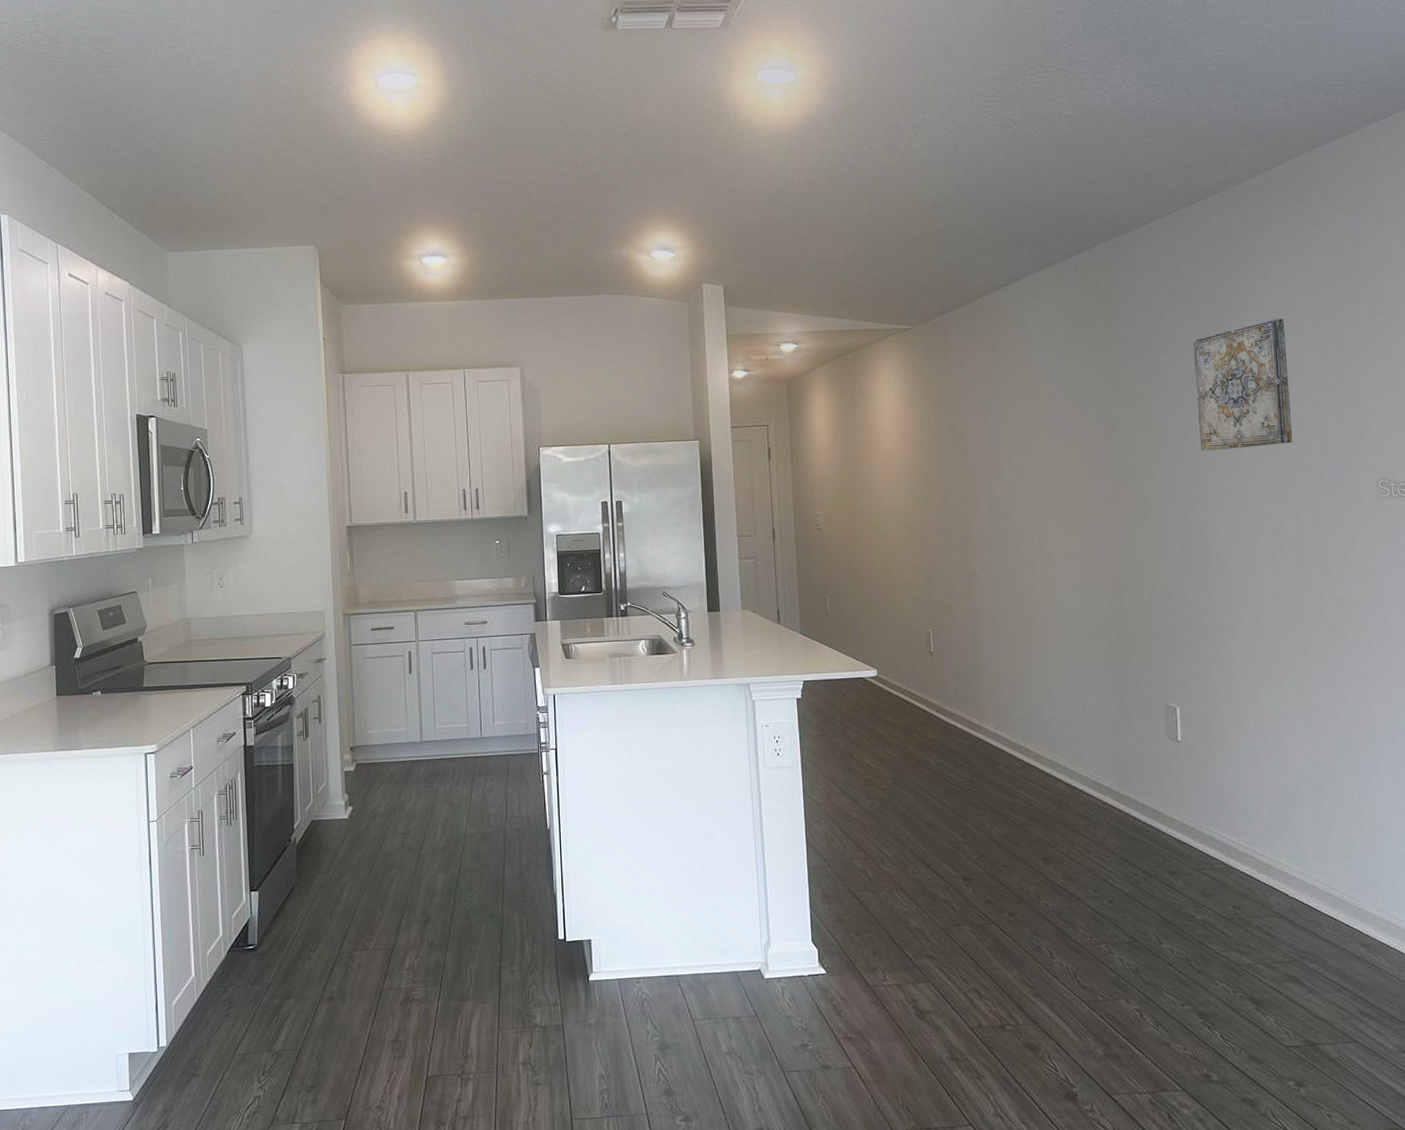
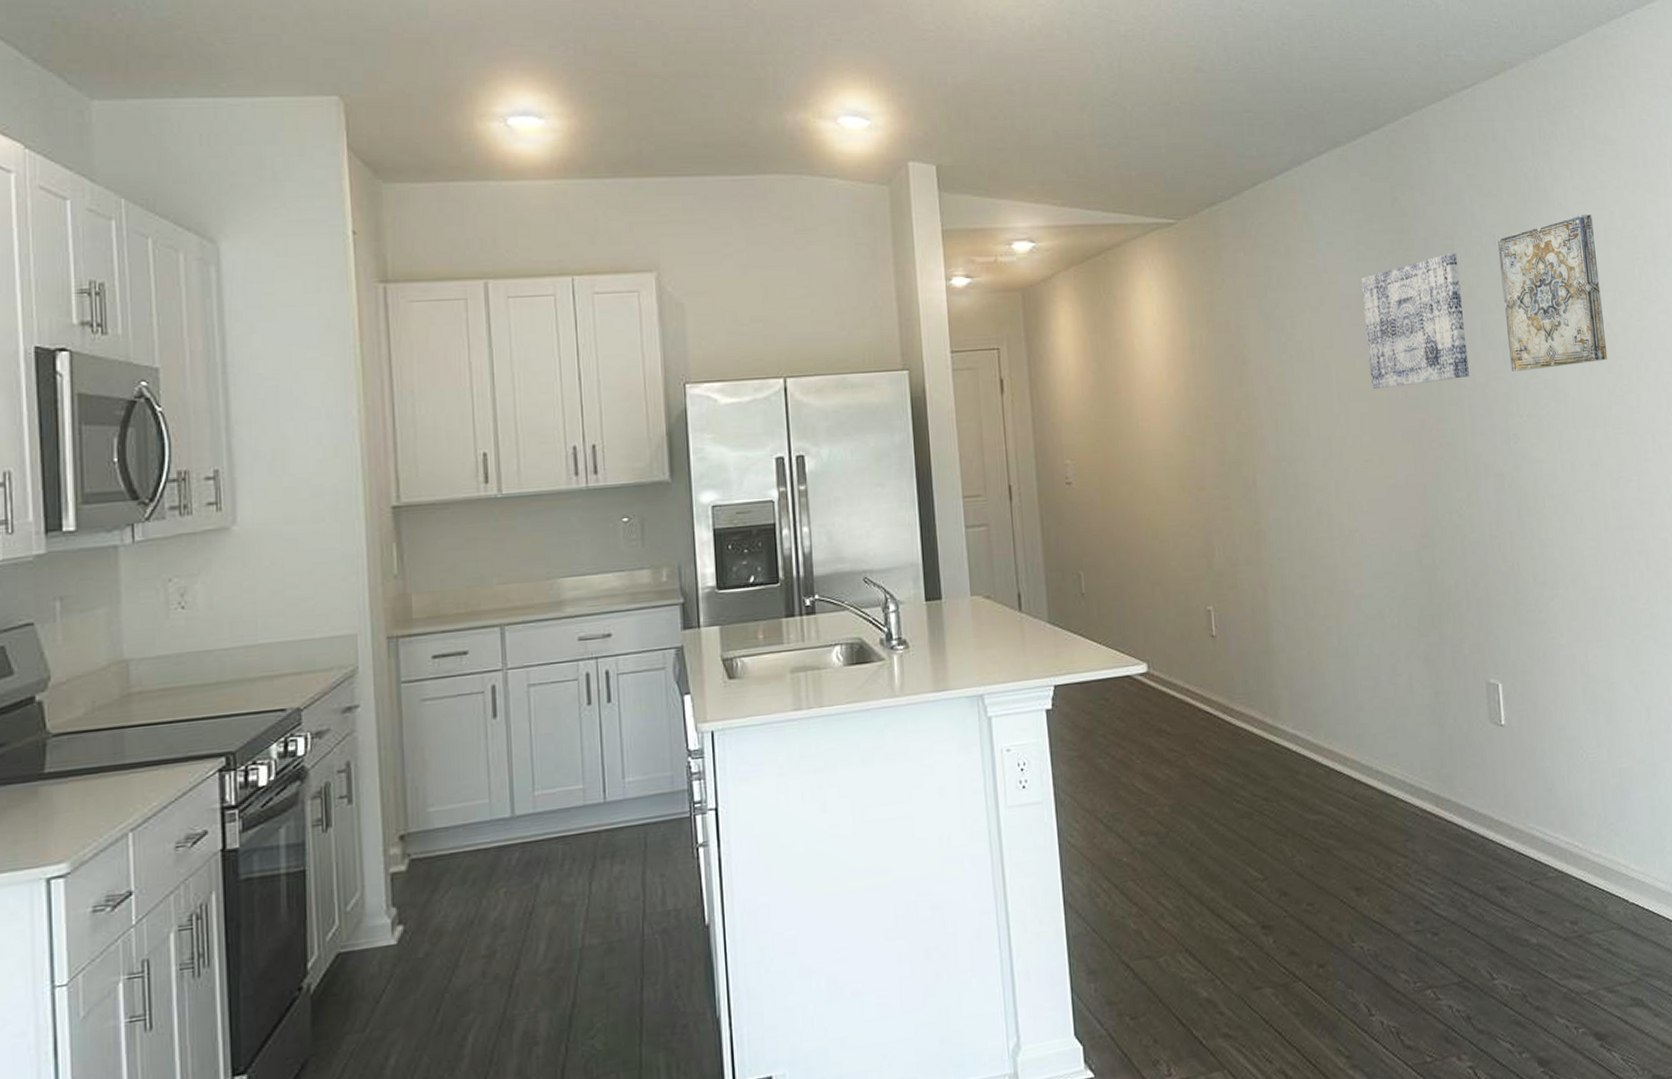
wall art: none [1068,351,1162,463] -> present [1361,252,1469,389]

